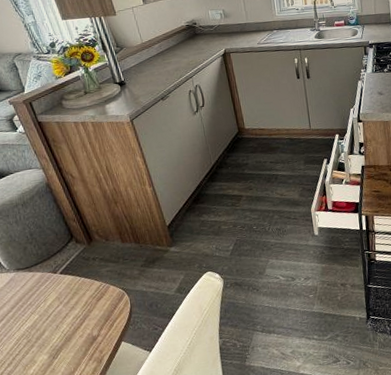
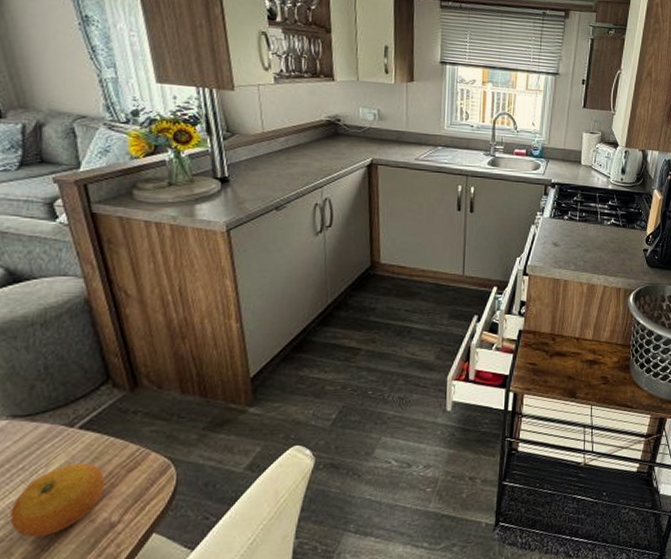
fruit: none [29,297,84,350] -> present [10,463,105,538]

